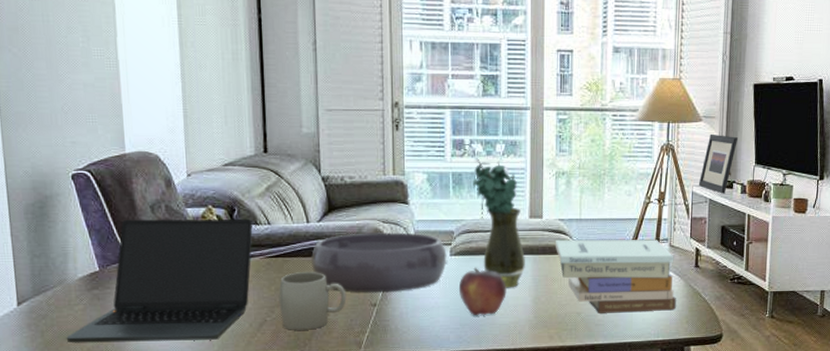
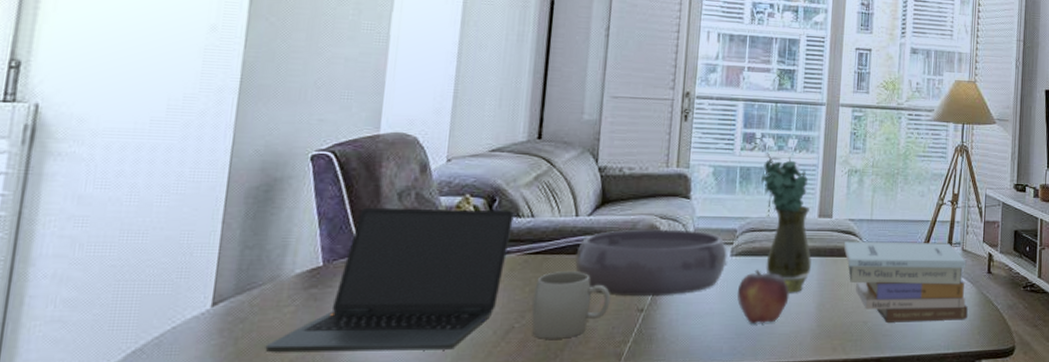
picture frame: present [698,133,738,194] -> none [991,136,1030,197]

